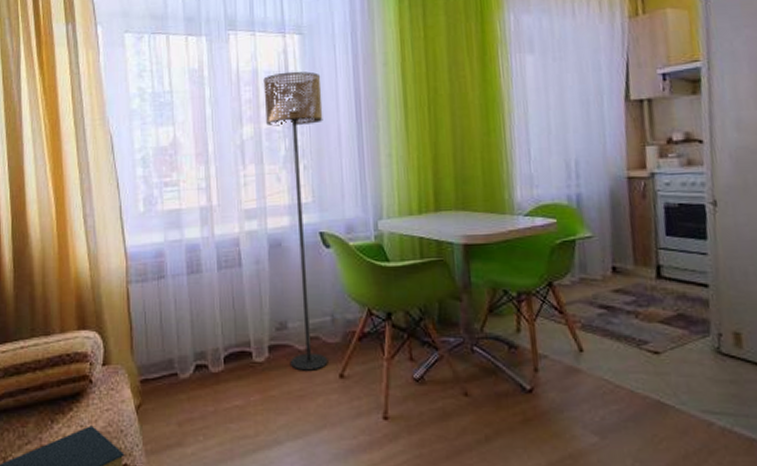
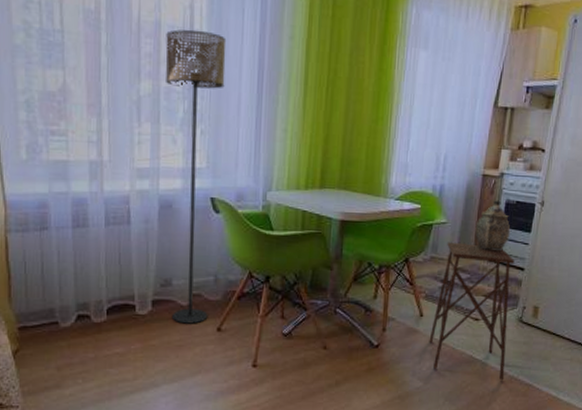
side table: none [596,258,713,434] -> present [429,241,515,381]
decorative jar: none [630,204,680,265] -> present [475,200,511,250]

